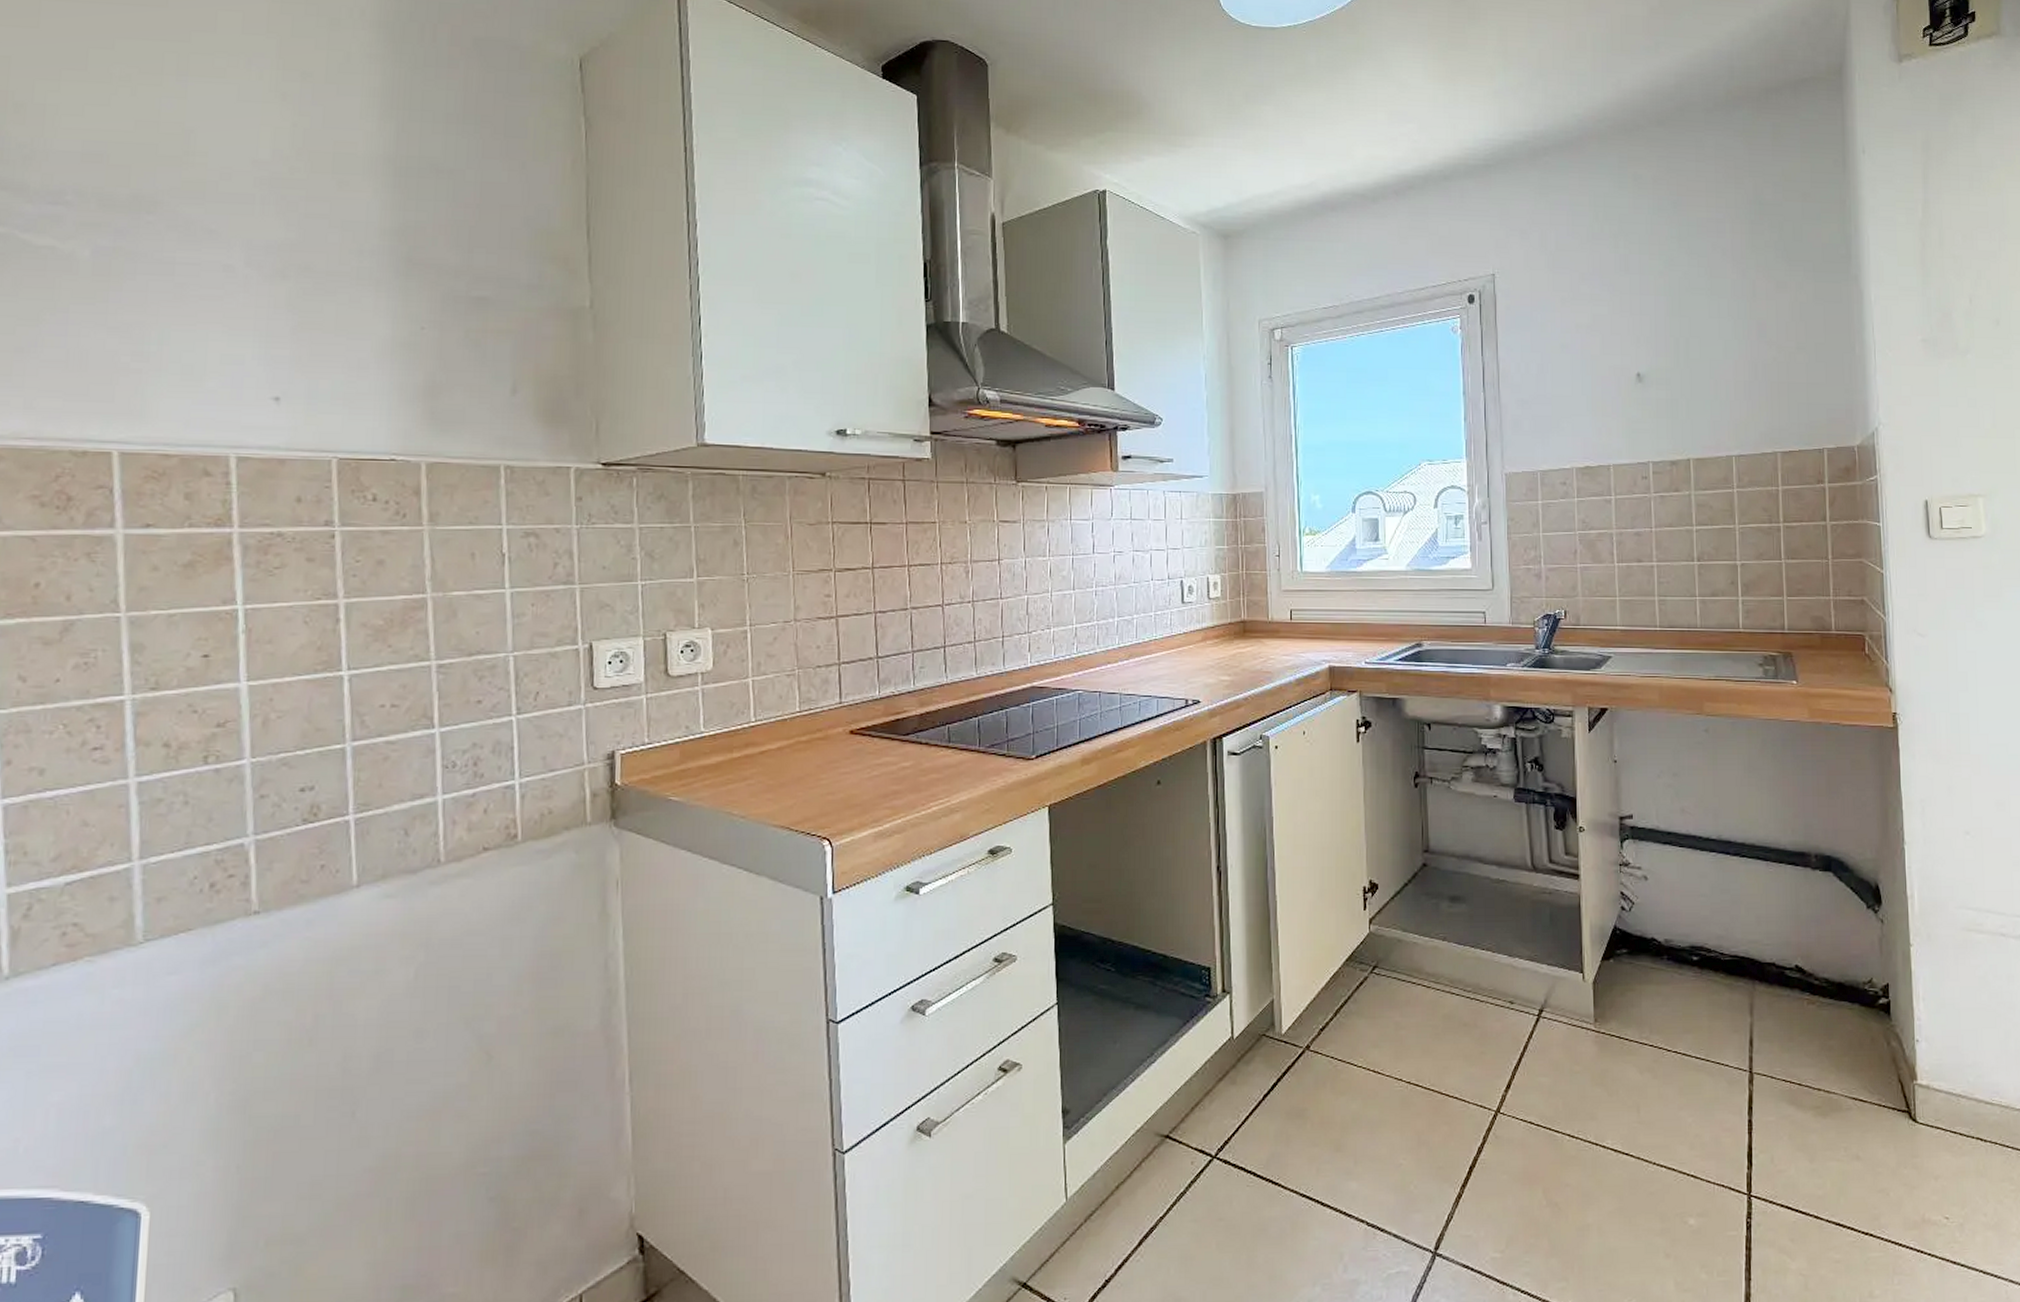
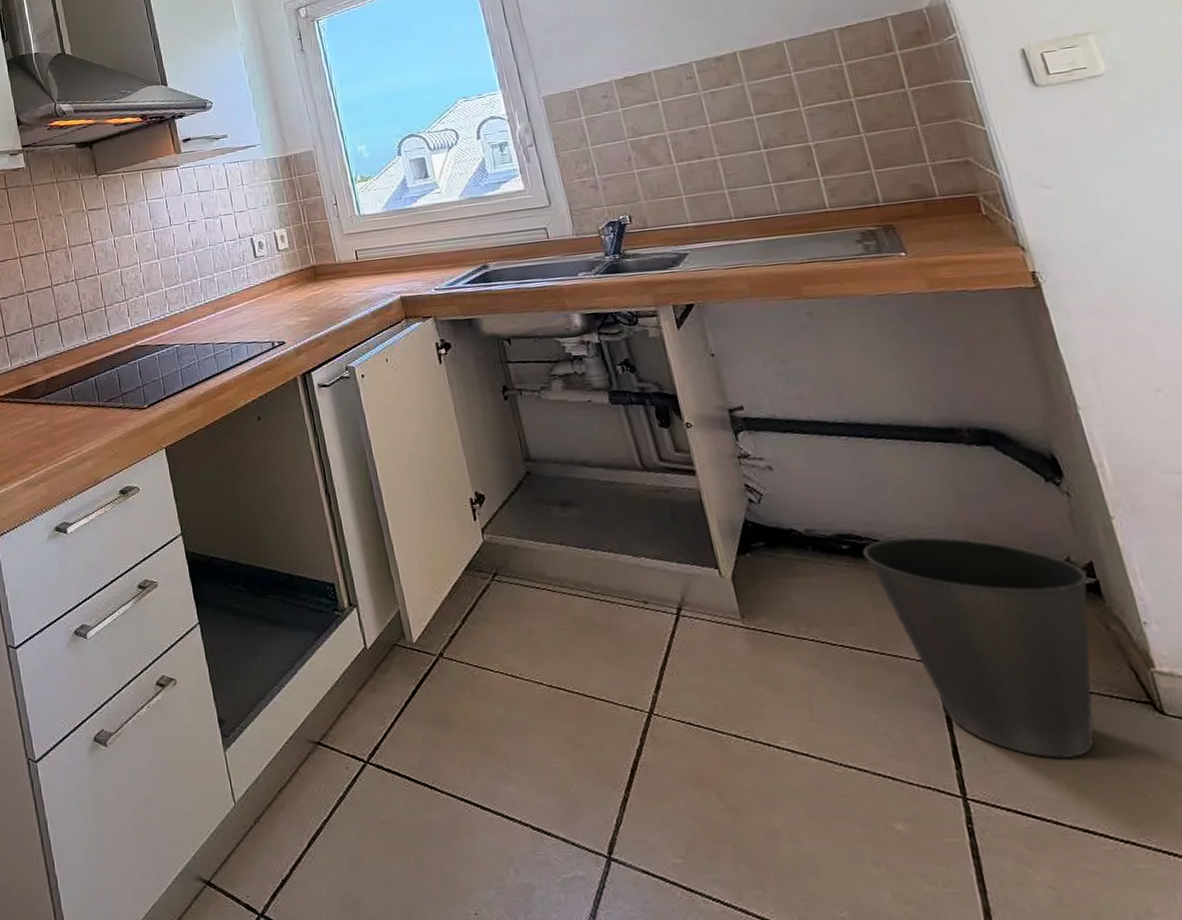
waste basket: none [1709,952,1883,1161] -> present [863,536,1094,759]

